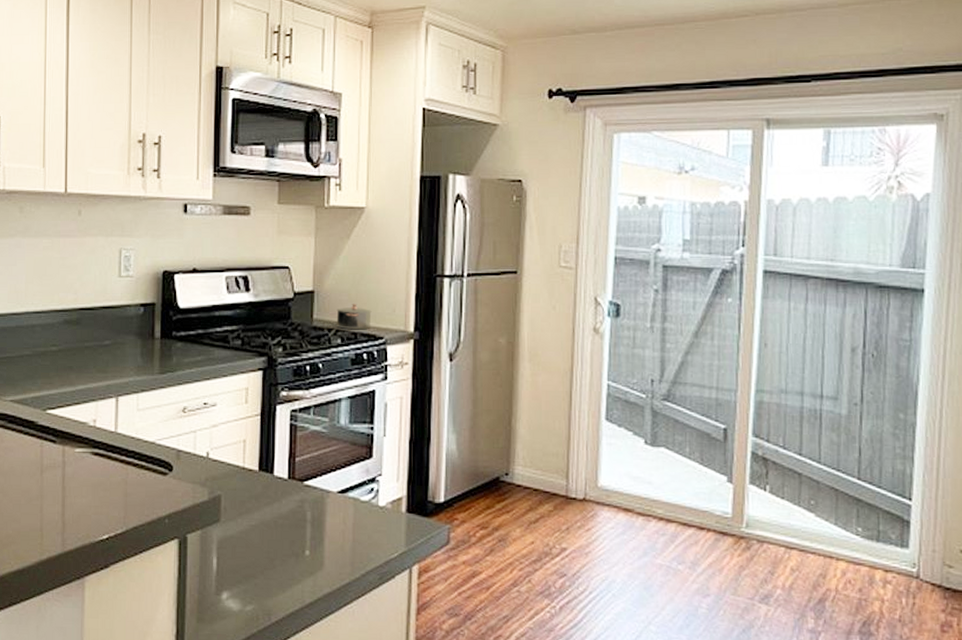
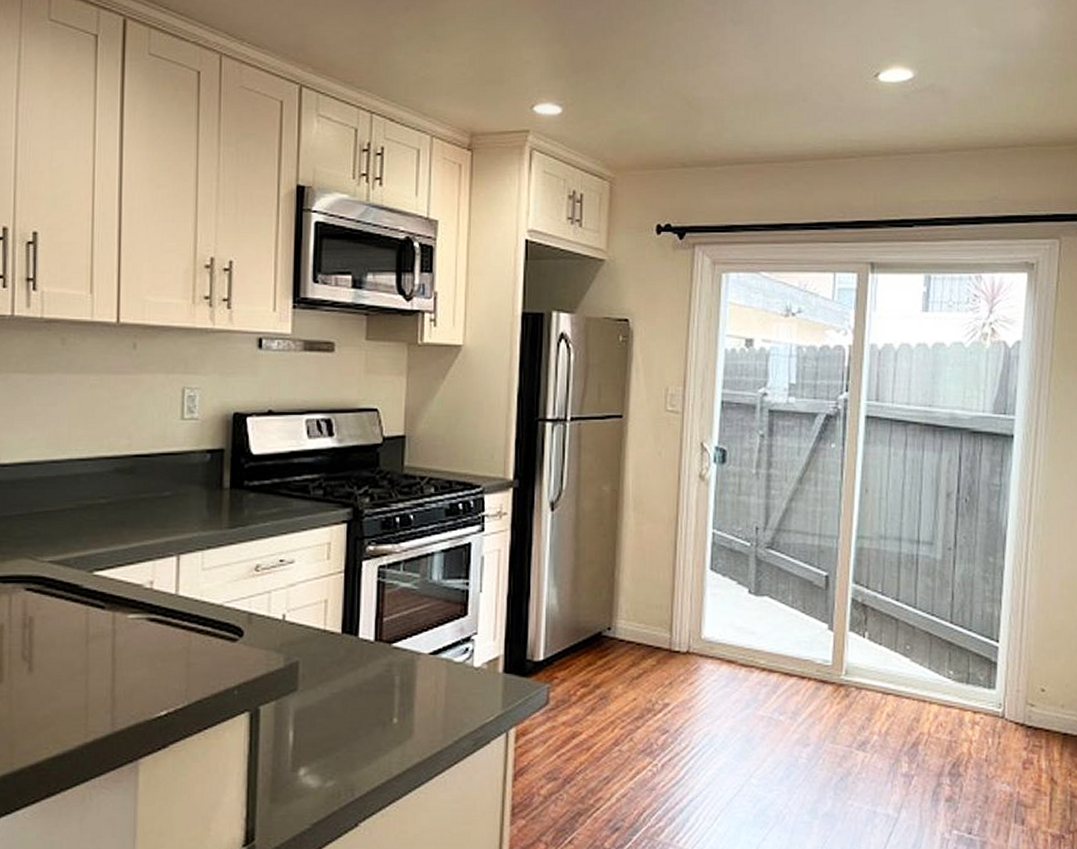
cooking pot: present [336,304,372,330] -> none [430,450,468,478]

